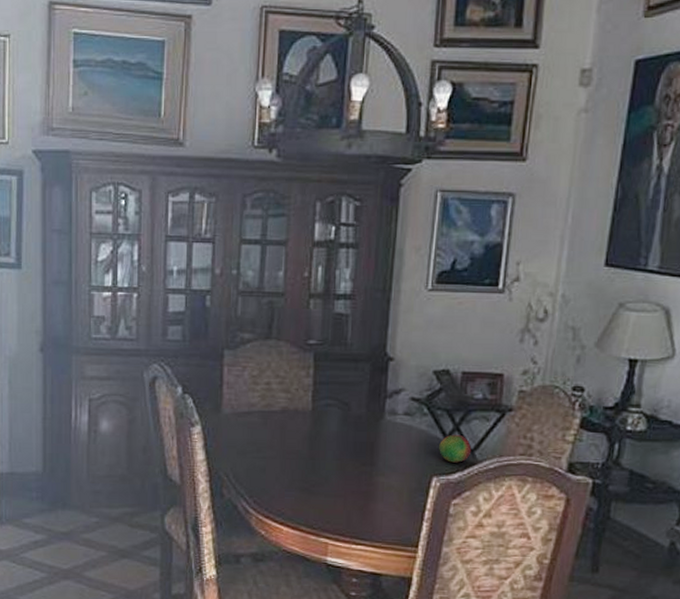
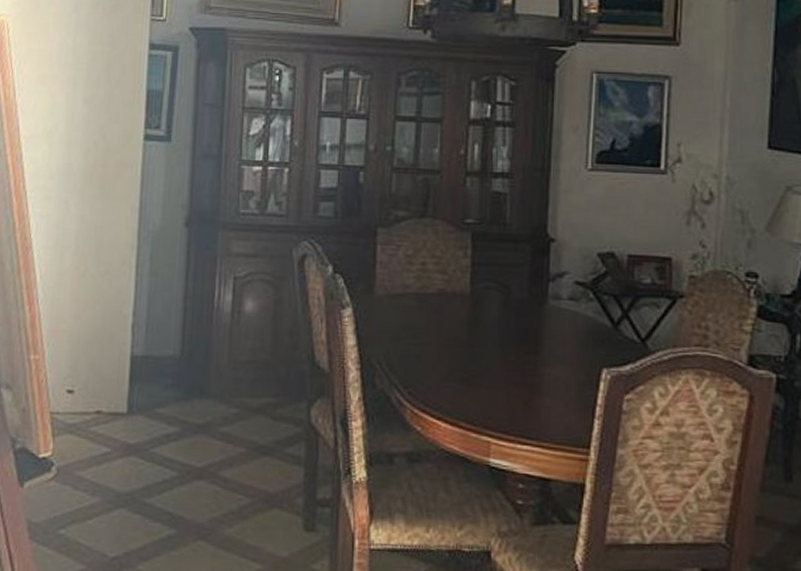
fruit: present [439,434,472,463] -> none [608,321,643,353]

